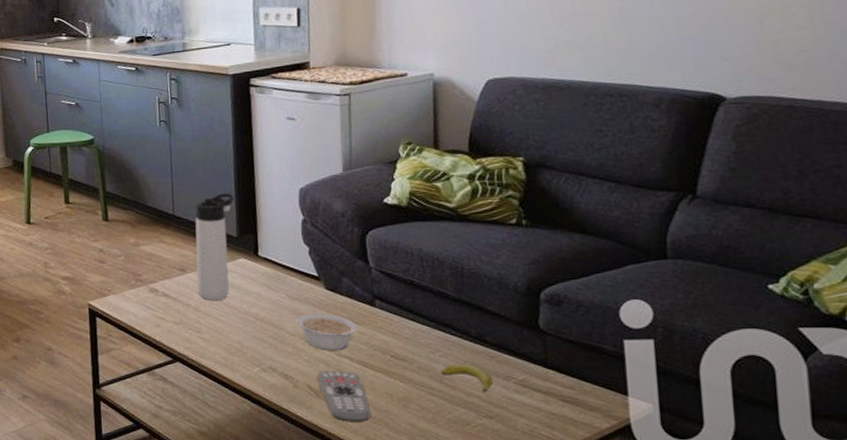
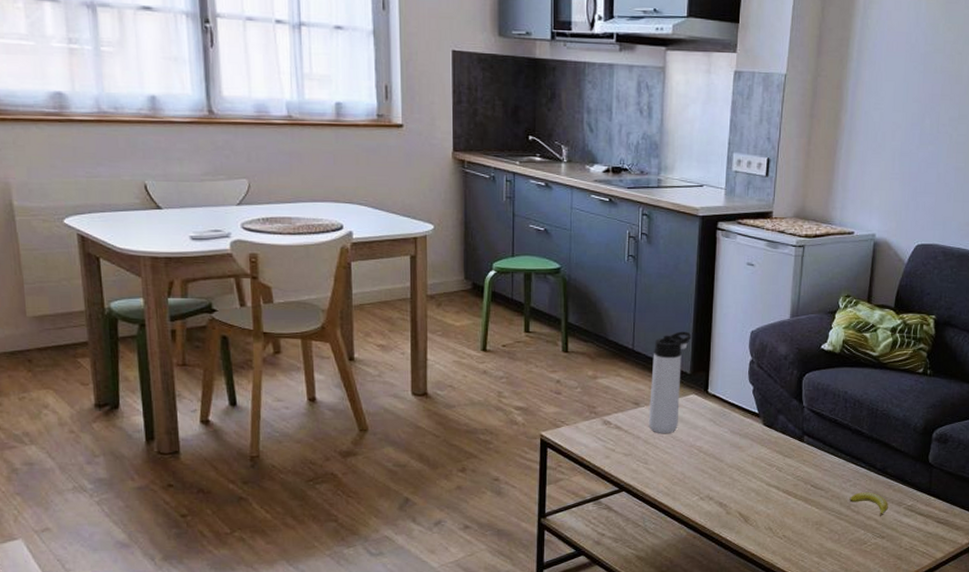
legume: present [296,313,357,350] -> none [735,447,786,480]
remote control: present [317,370,371,422] -> none [748,498,789,544]

